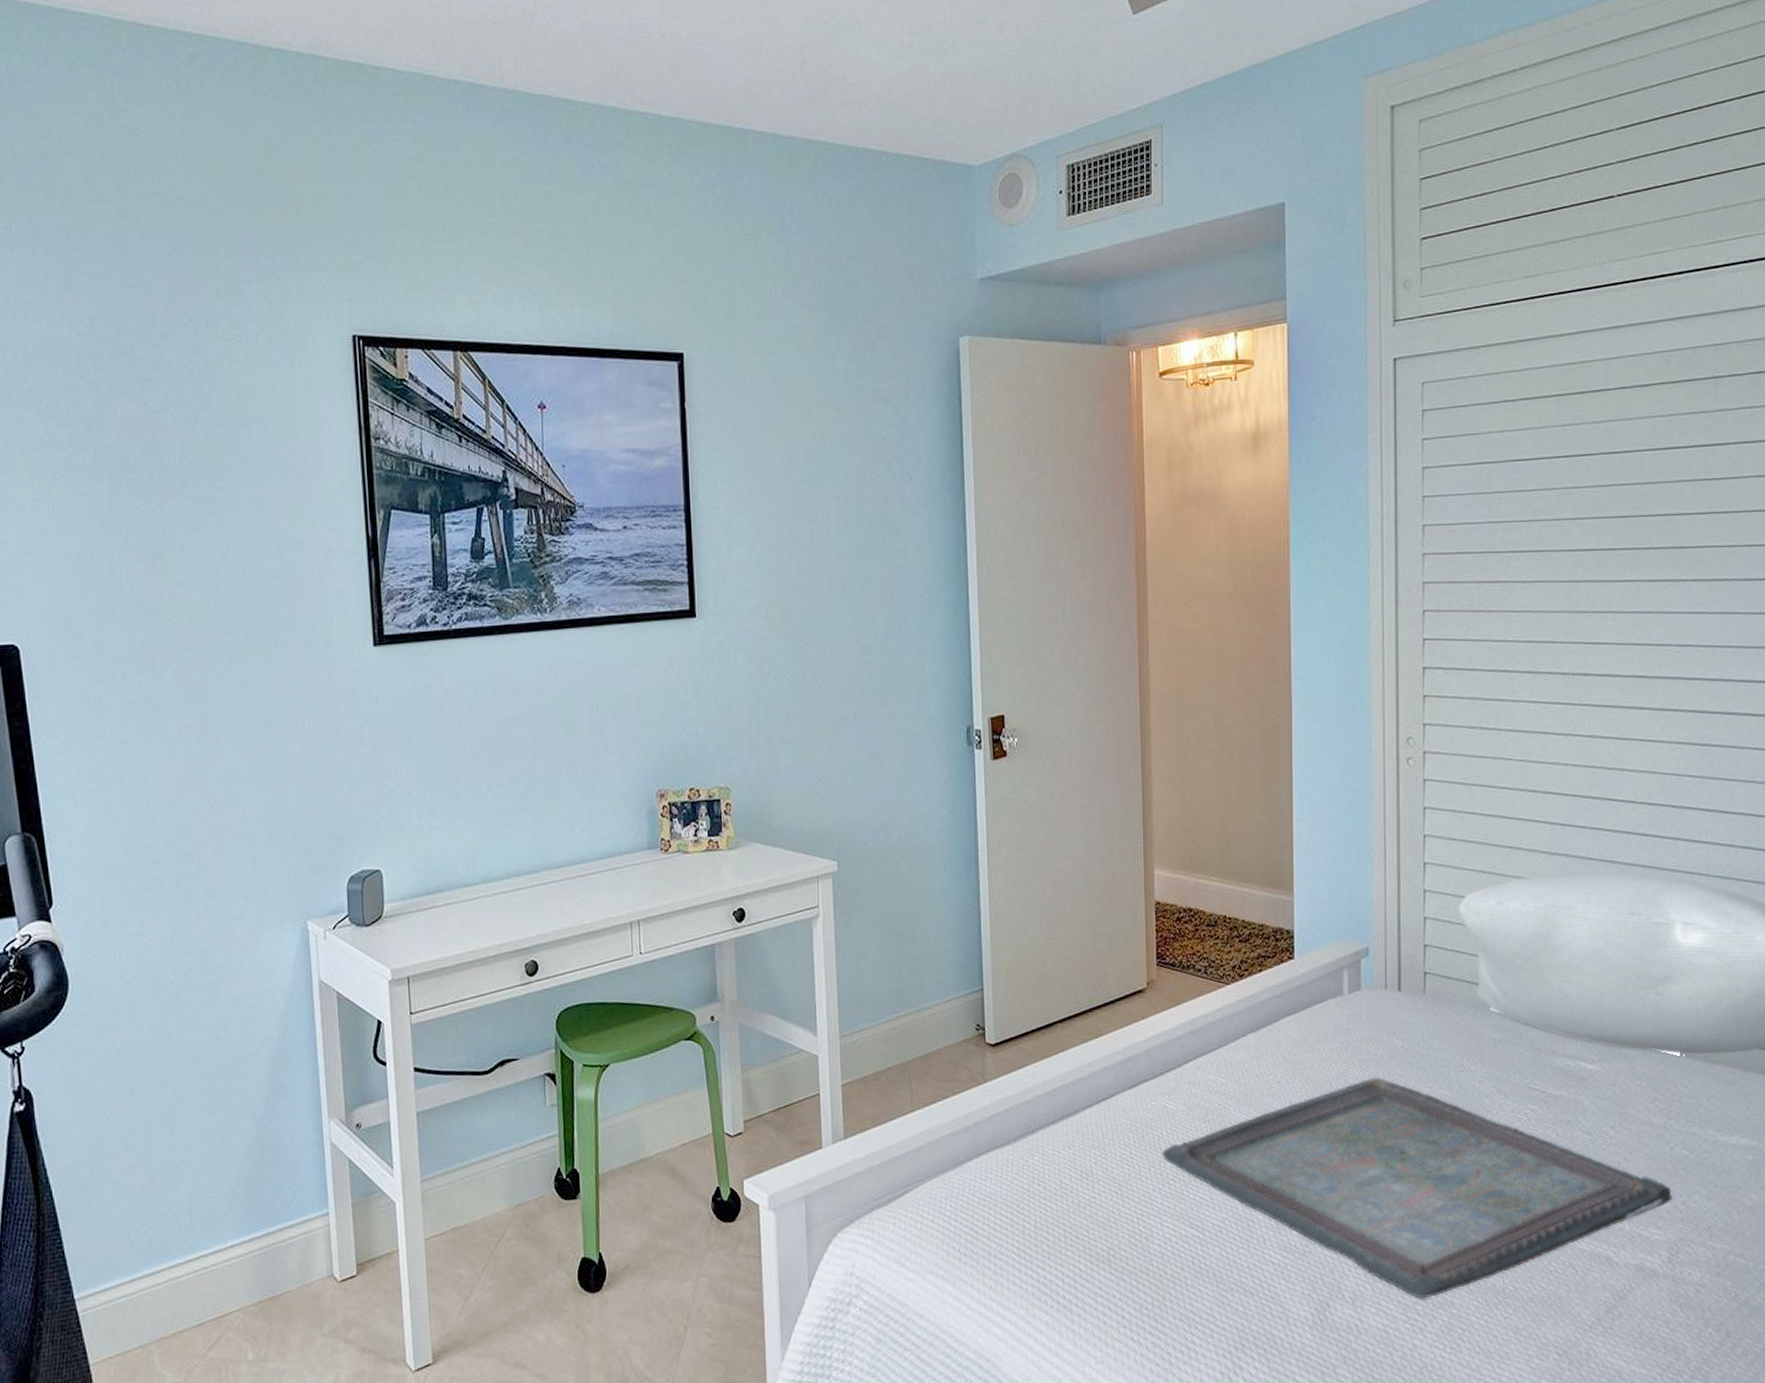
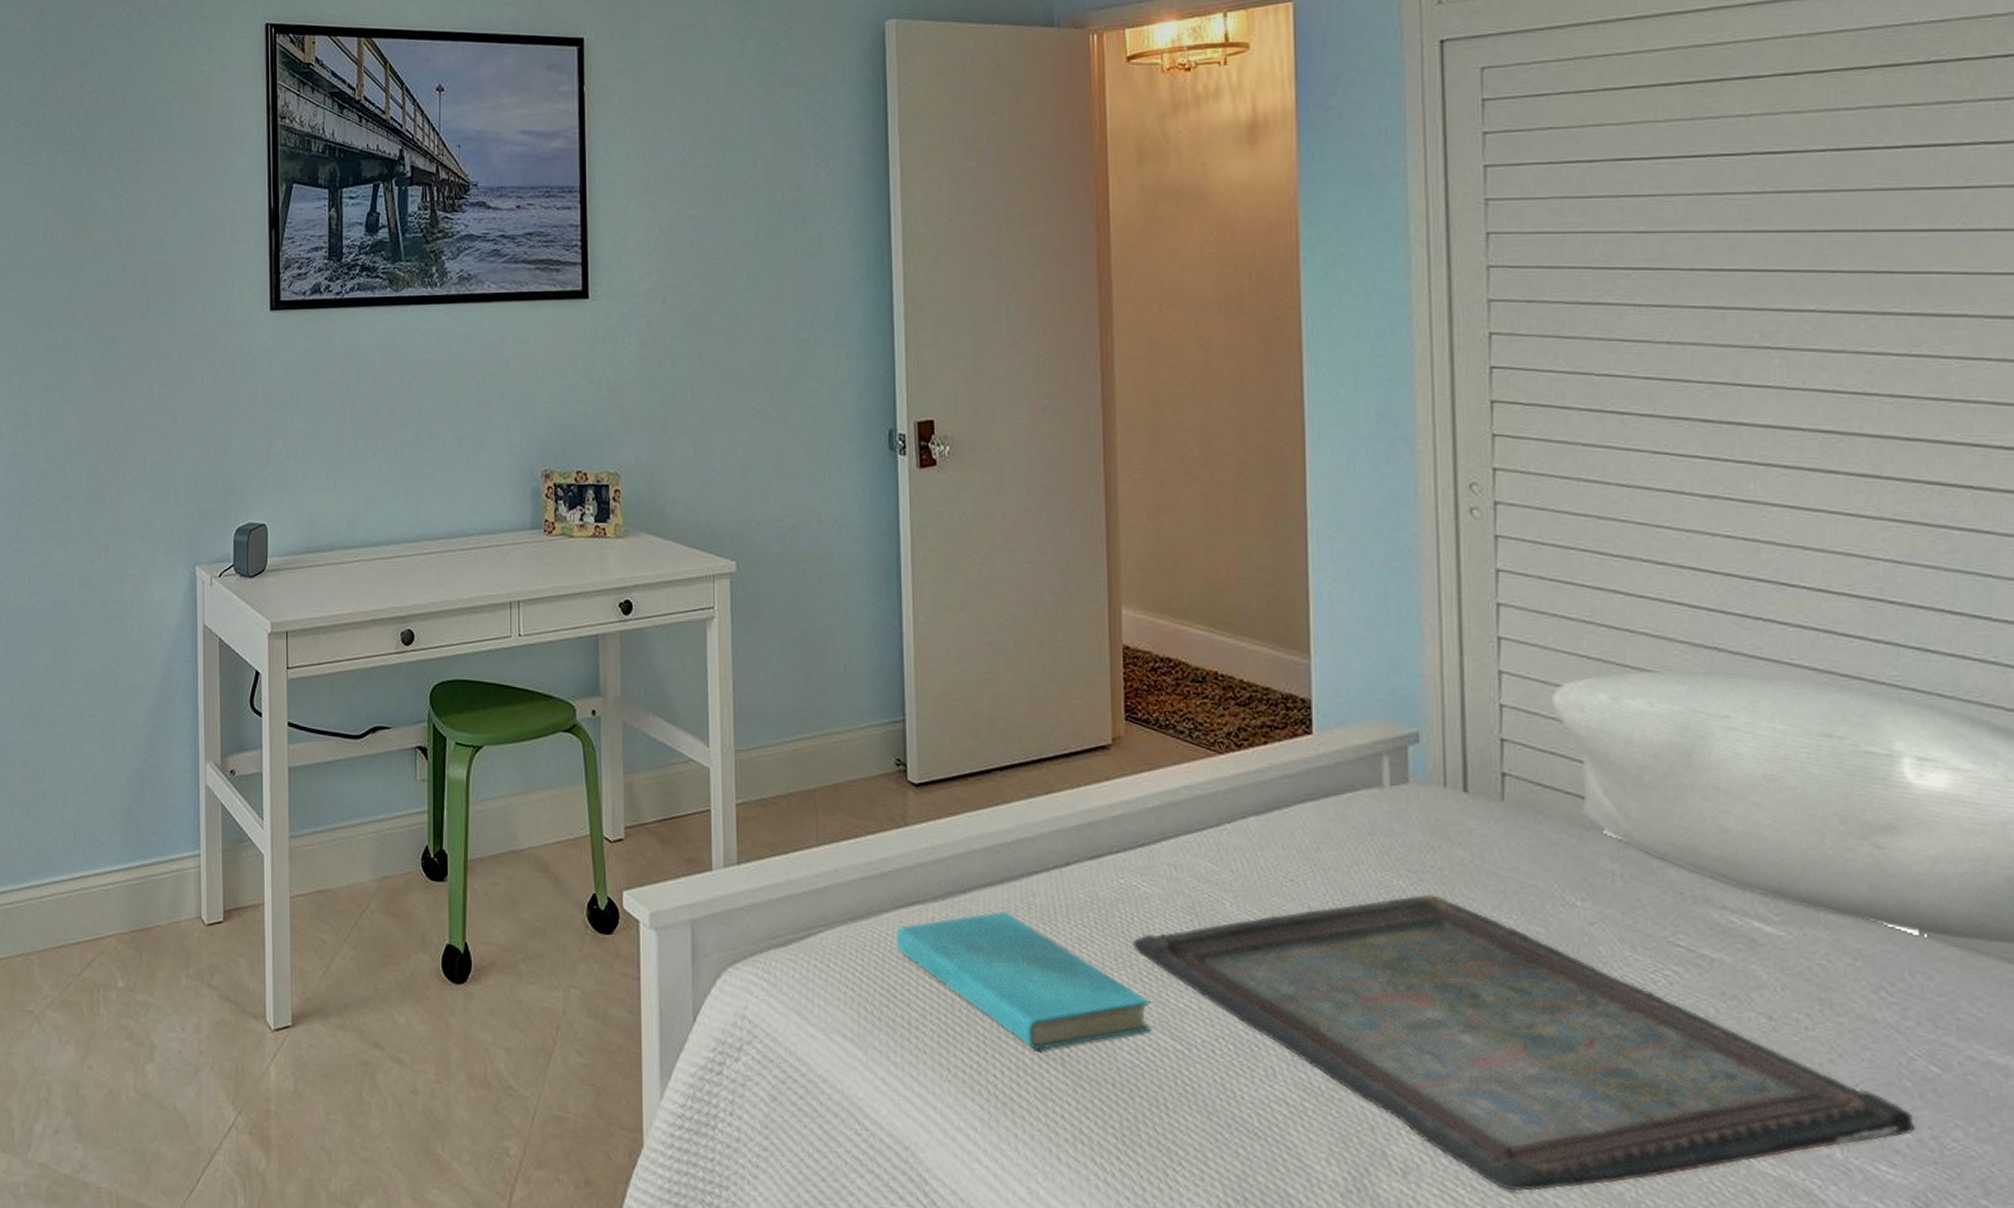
book: none [977,1143,1176,1257] -> present [896,911,1152,1050]

